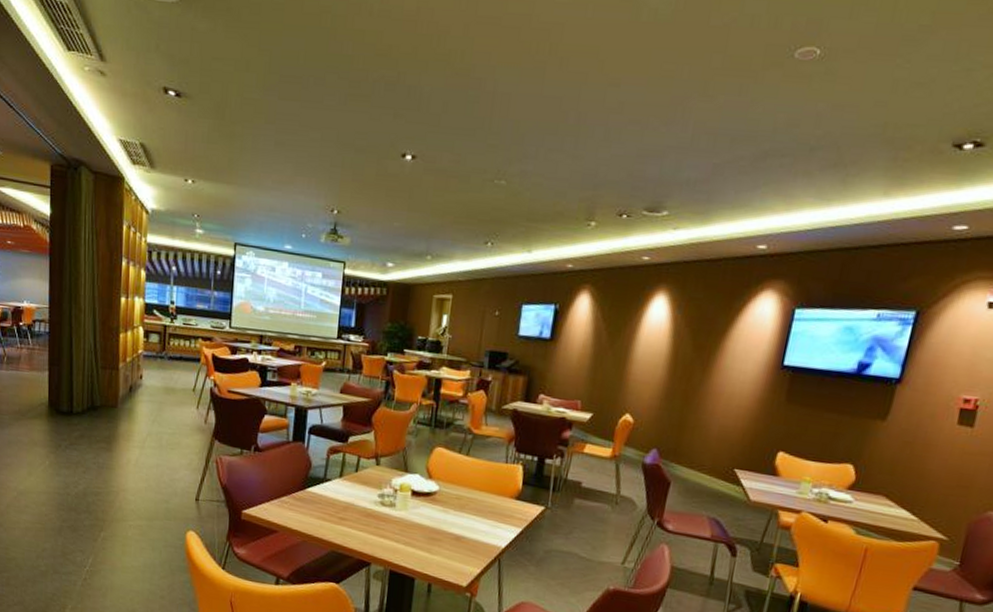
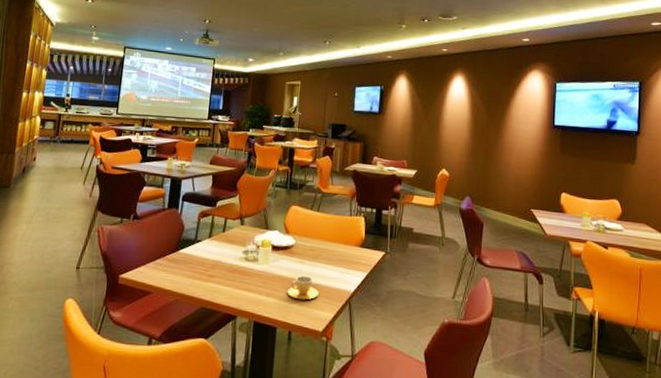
cup: none [427,526,465,552] -> present [287,276,320,300]

